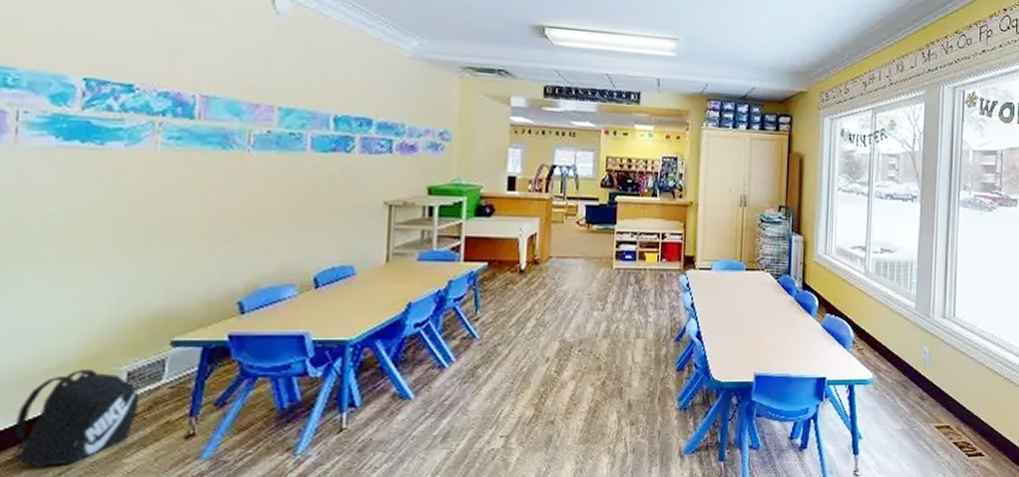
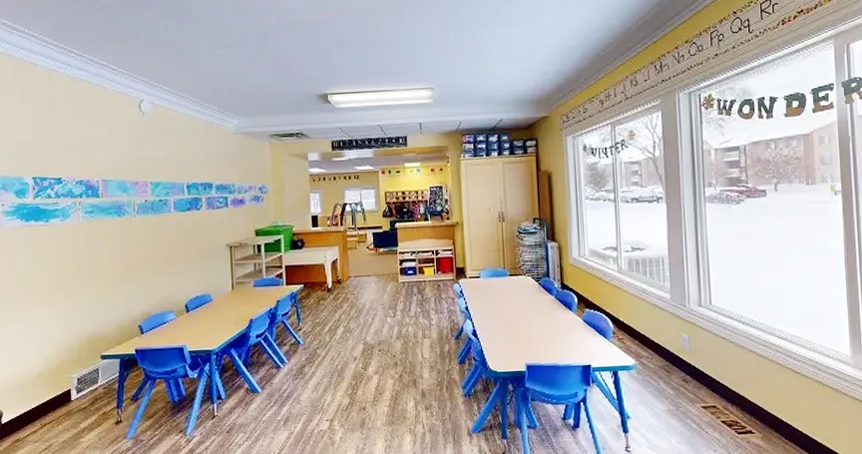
backpack: present [11,369,140,469] -> none [17,377,86,445]

